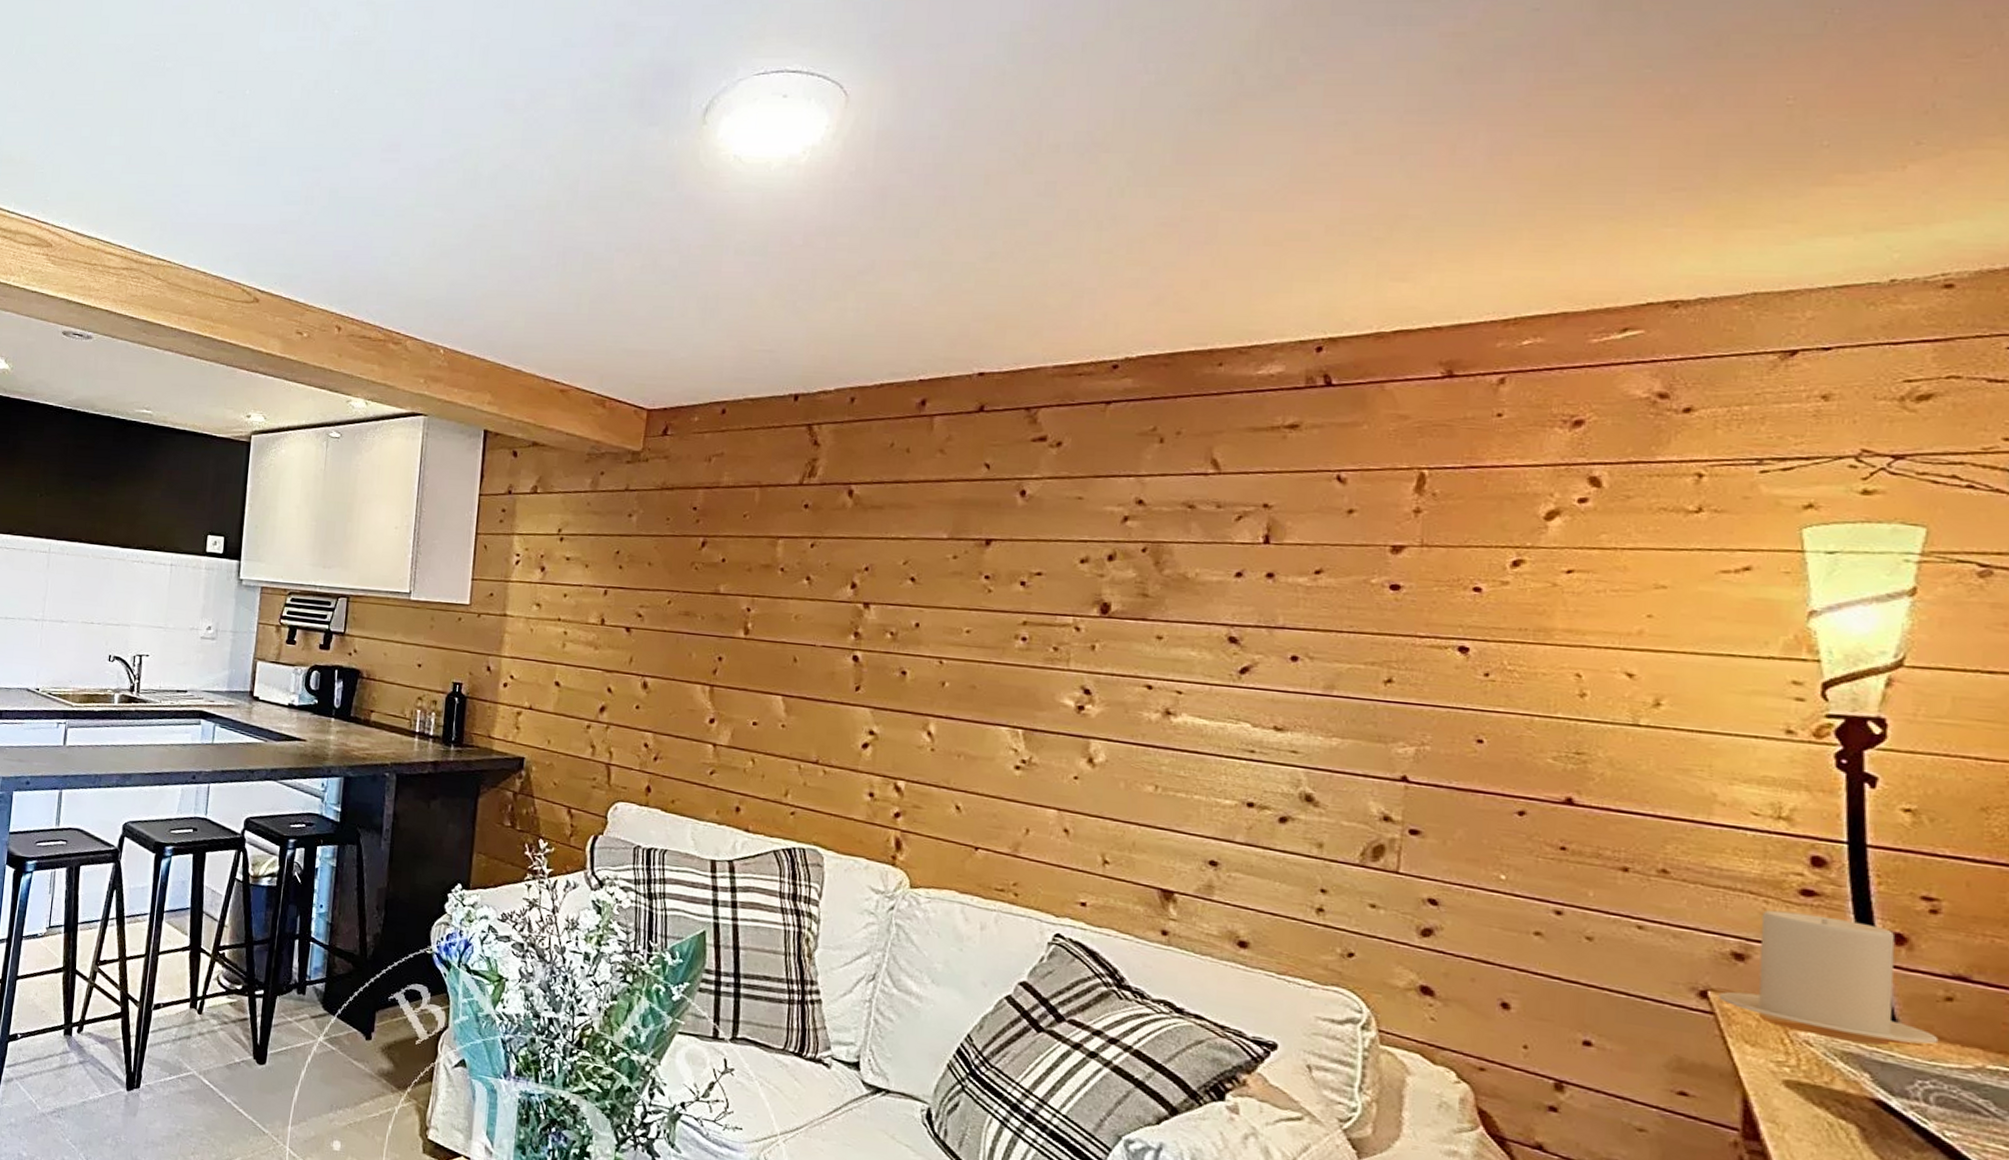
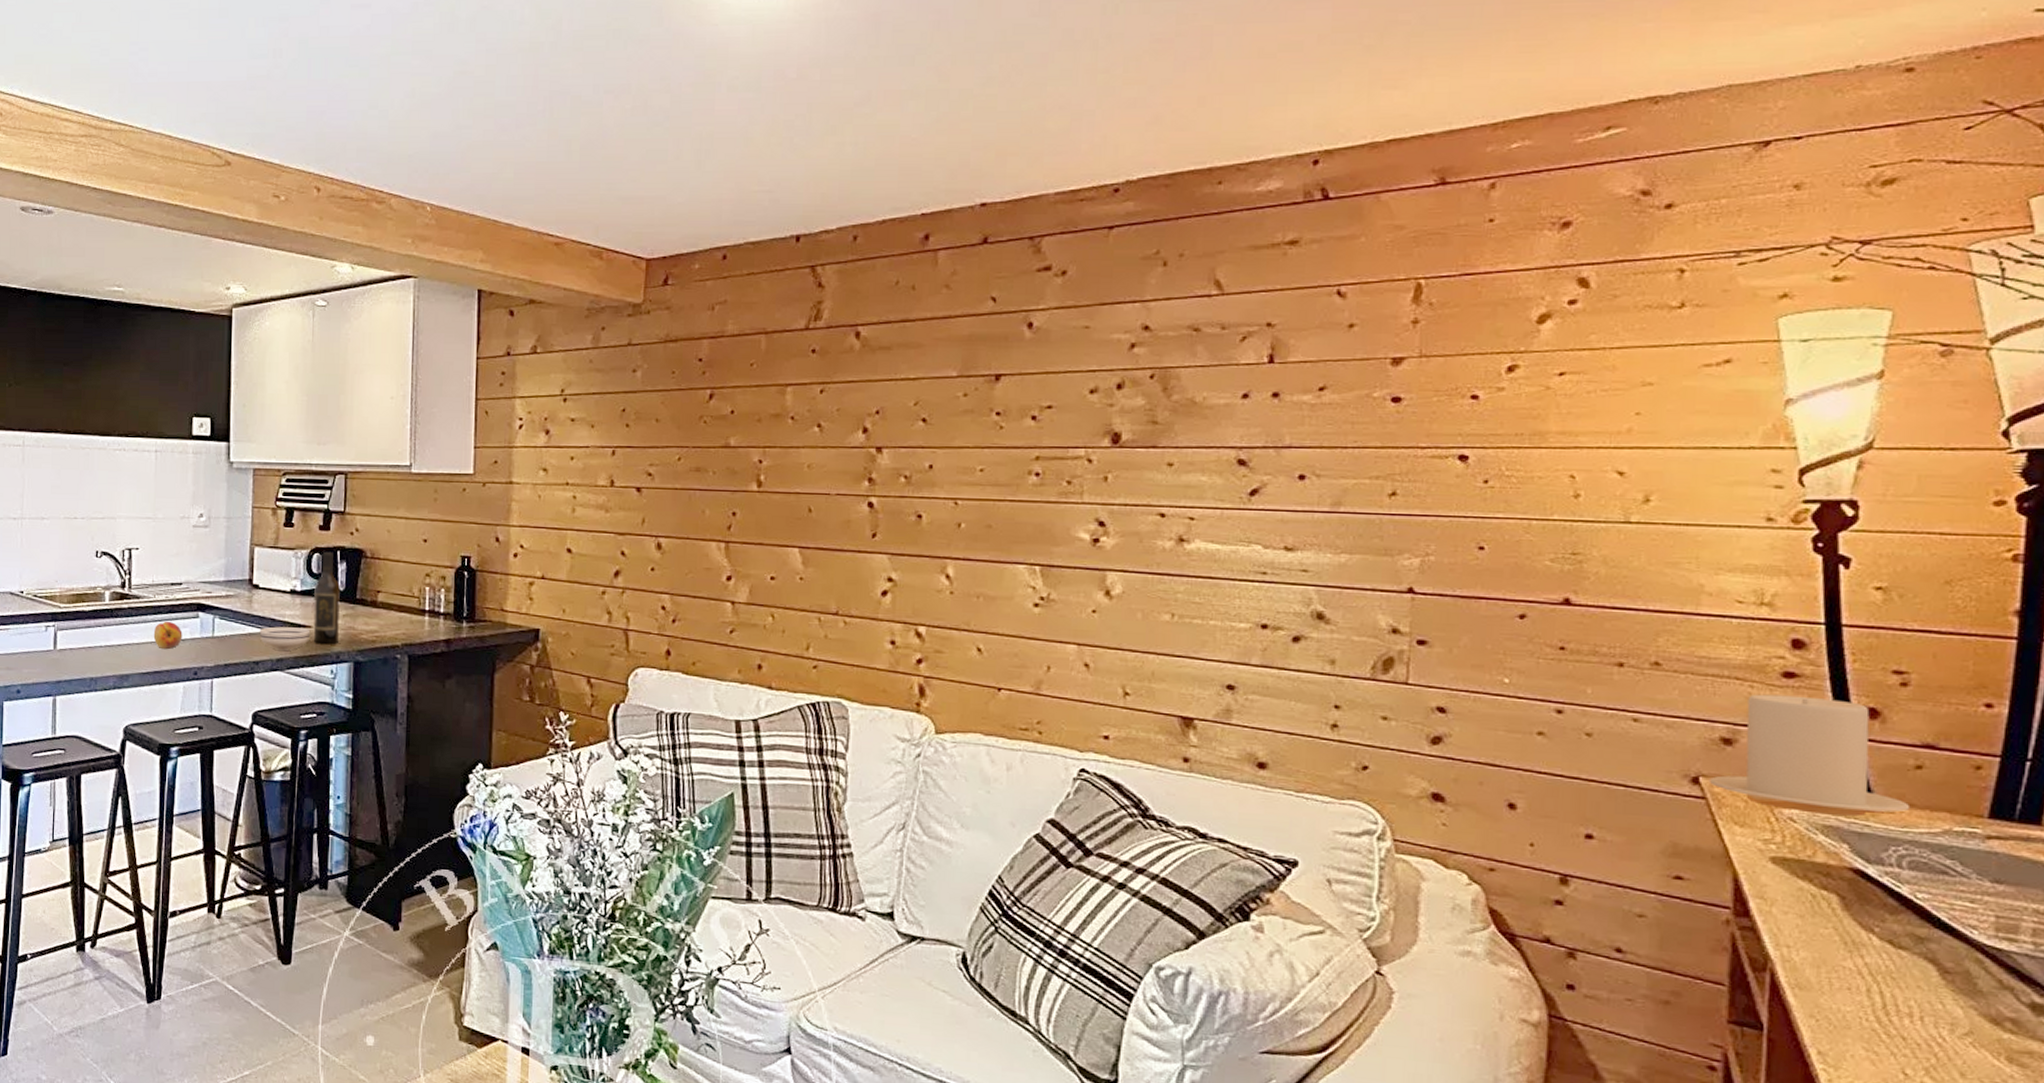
fruit: none [157,725,184,753] -> present [153,621,183,650]
bowl: none [256,738,305,762] -> present [259,626,311,651]
wine bottle: none [307,670,336,760] -> present [313,552,340,646]

